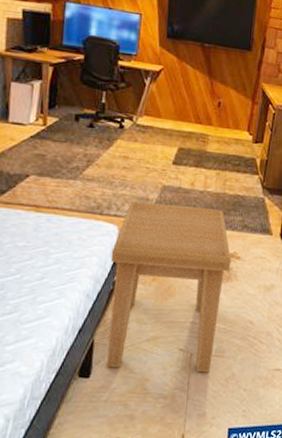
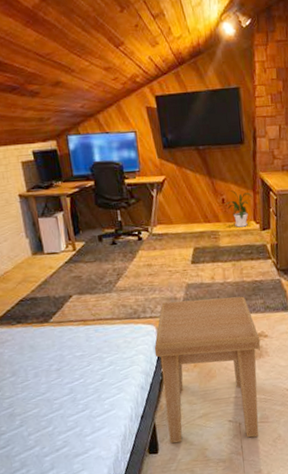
house plant: none [221,94,251,136] -> present [226,189,254,228]

